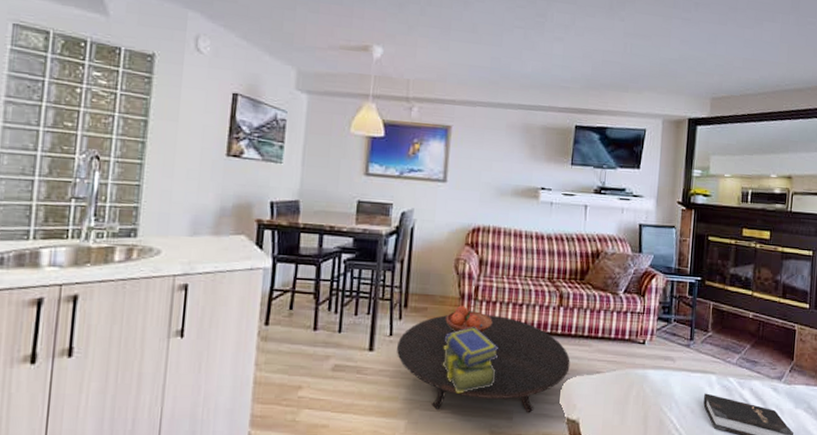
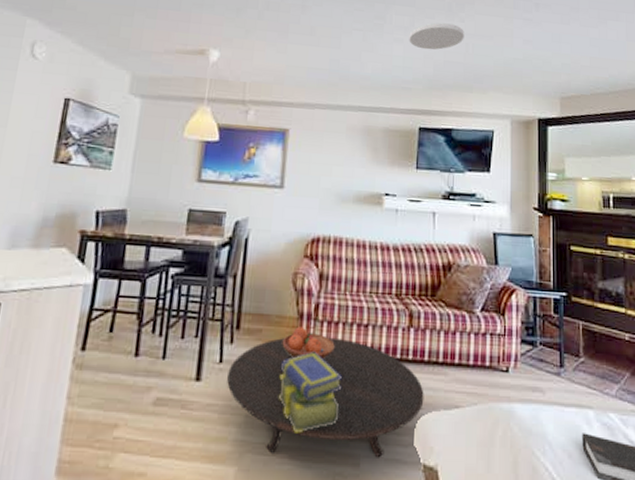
ceiling light: none [569,21,624,49] -> present [409,22,464,50]

